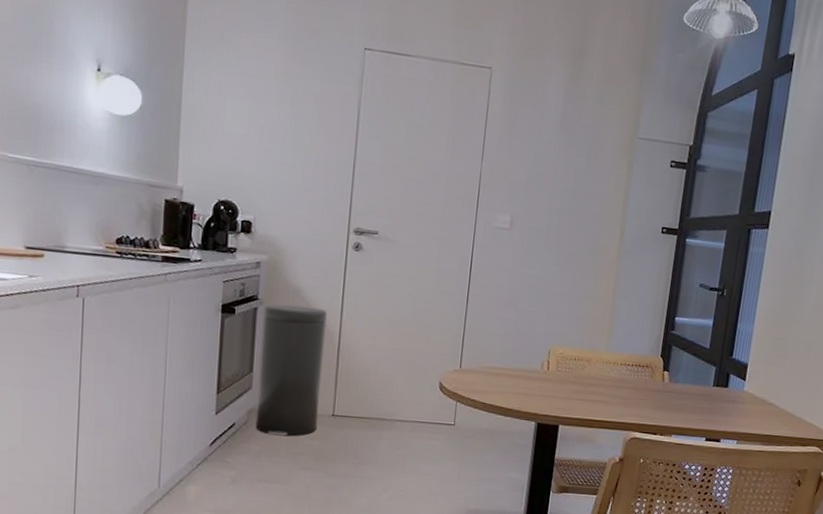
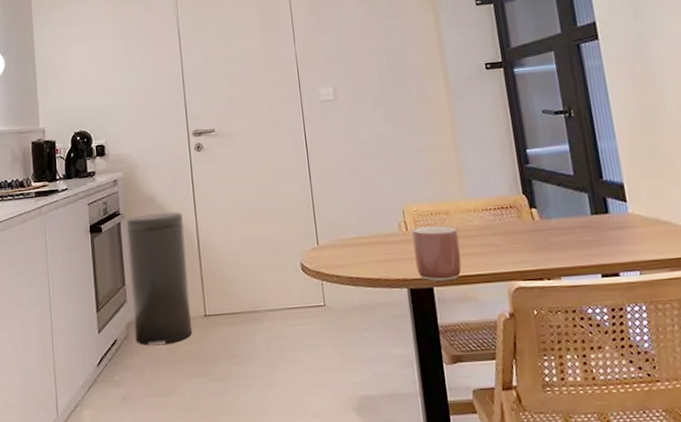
mug: none [548,369,595,422] -> present [412,225,462,282]

